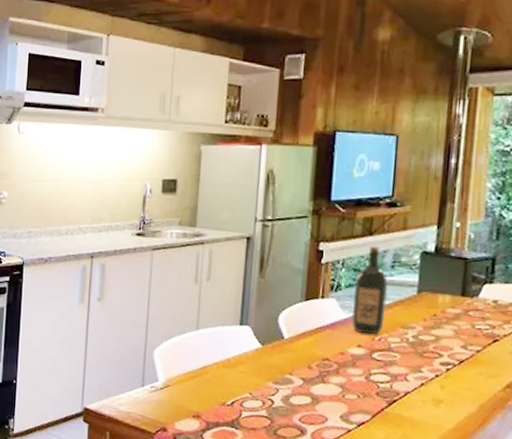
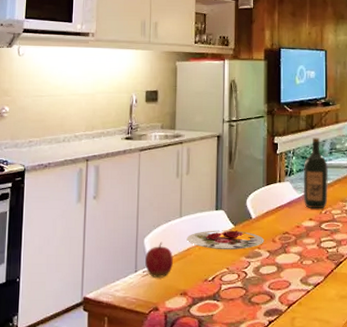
apple: none [154,355,187,396] -> present [145,241,174,278]
plate: none [203,348,298,374] -> present [186,230,264,249]

